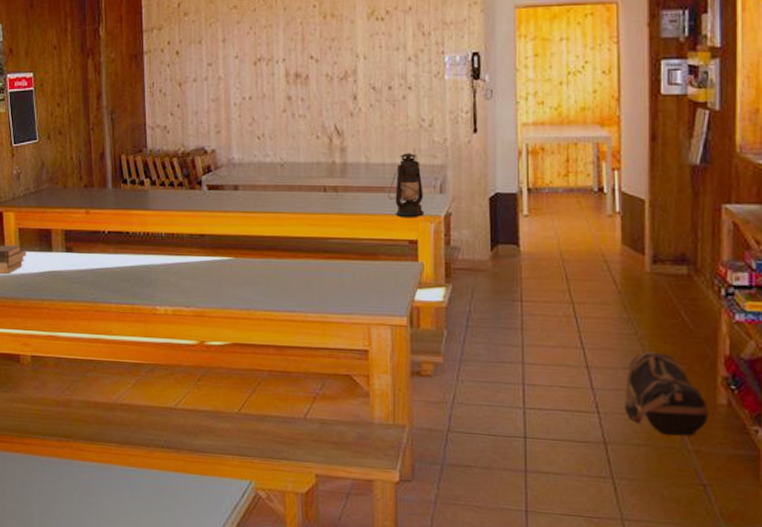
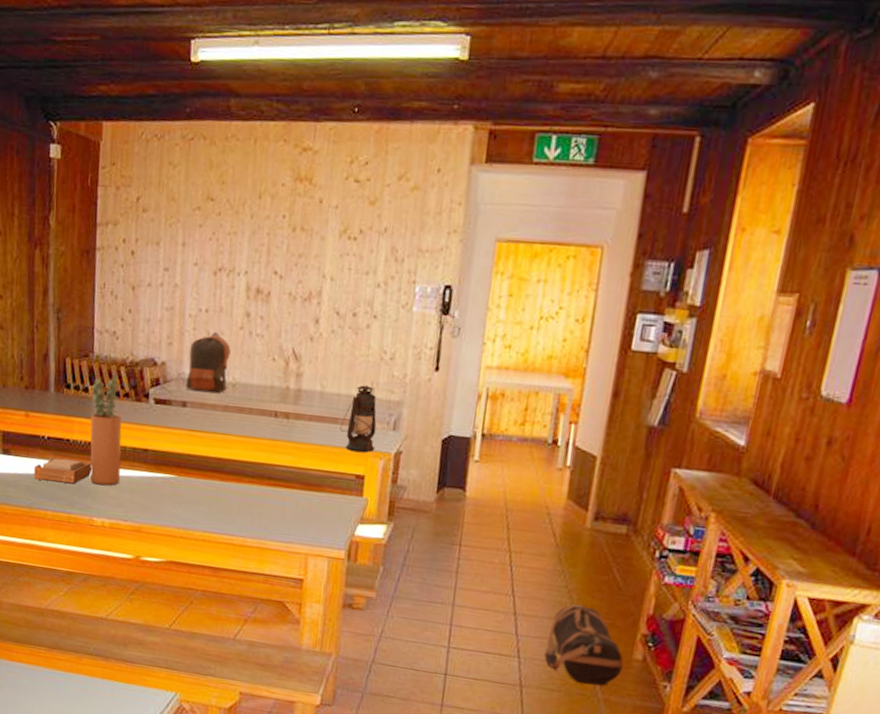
napkin holder: none [97,251,151,275] -> present [34,458,92,484]
vase: none [147,157,180,274] -> present [90,365,122,486]
backpack: none [236,117,276,173] -> present [185,332,231,393]

